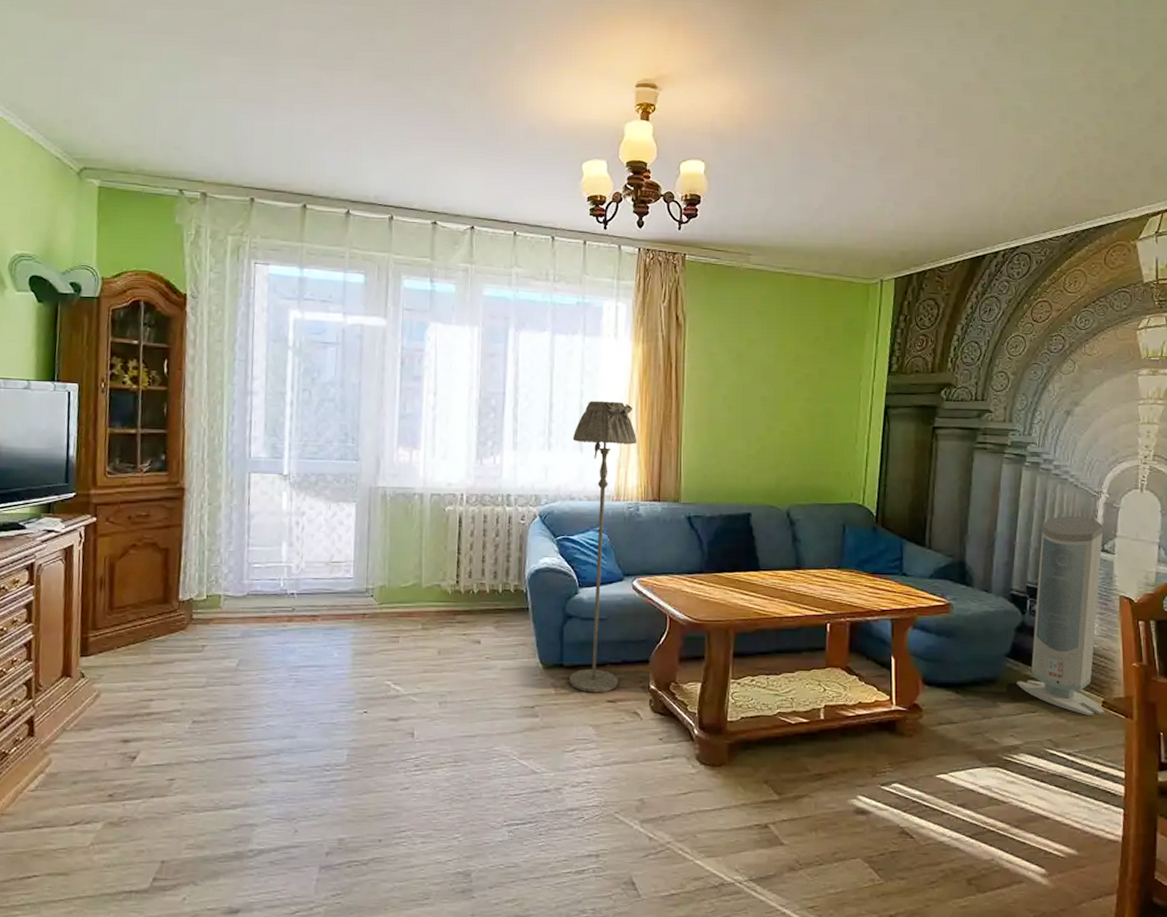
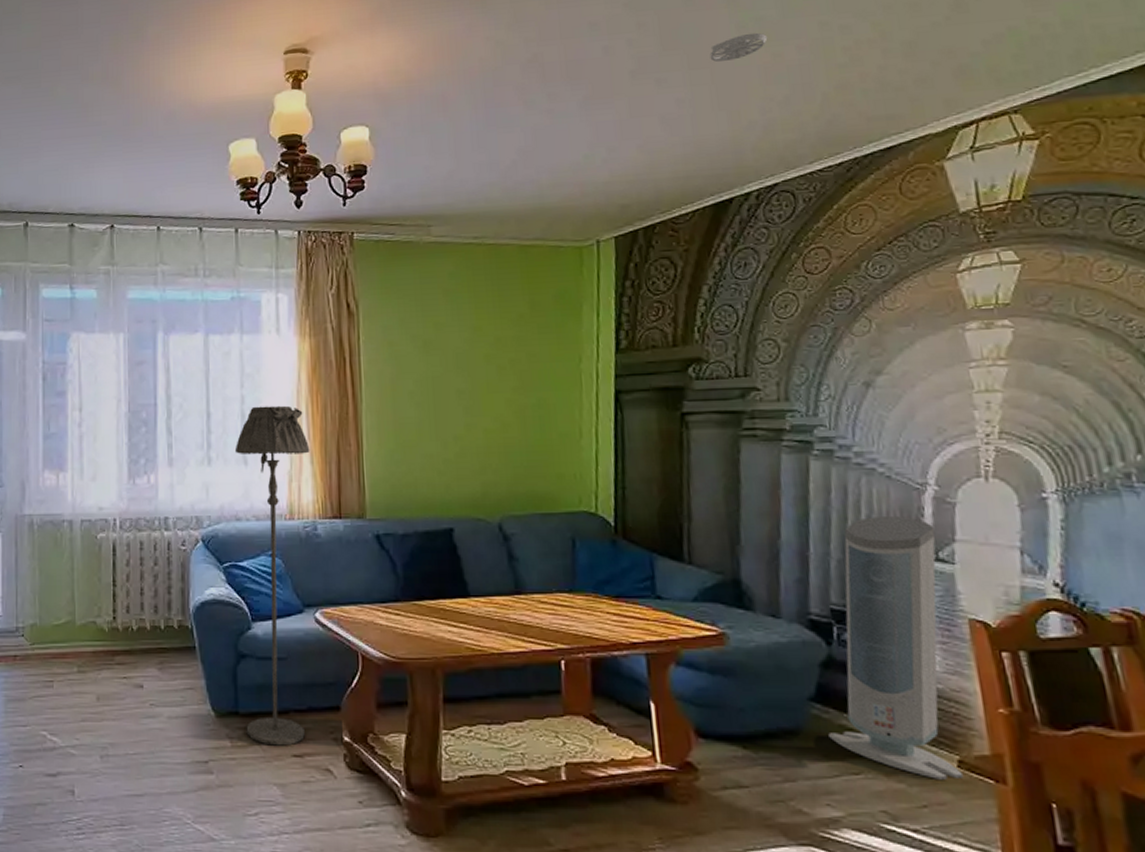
smoke detector: none [978,119,1022,140] -> present [710,32,768,62]

